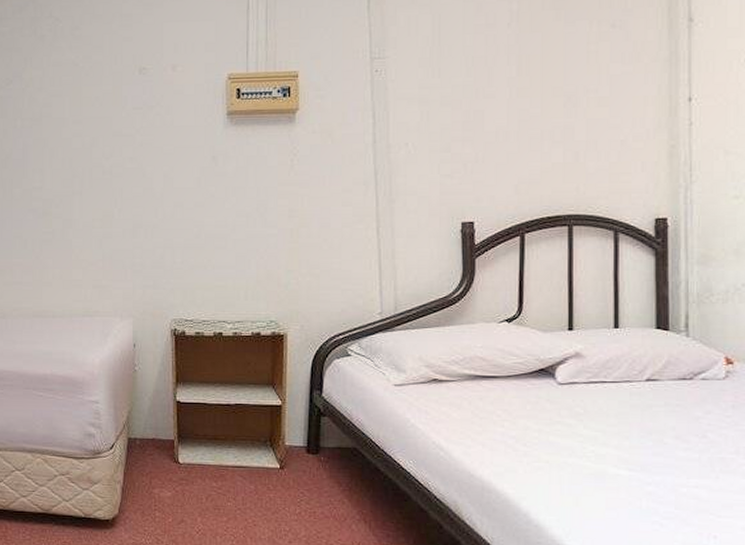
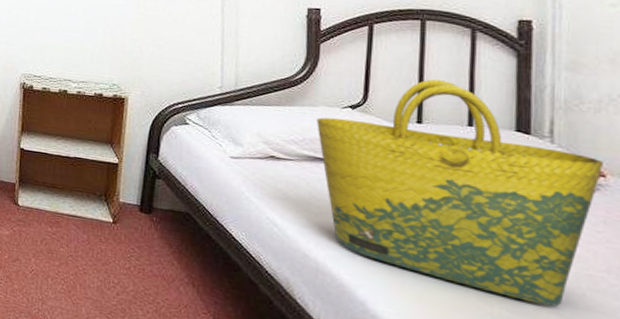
tote bag: none [474,284,731,492] -> present [316,79,603,307]

